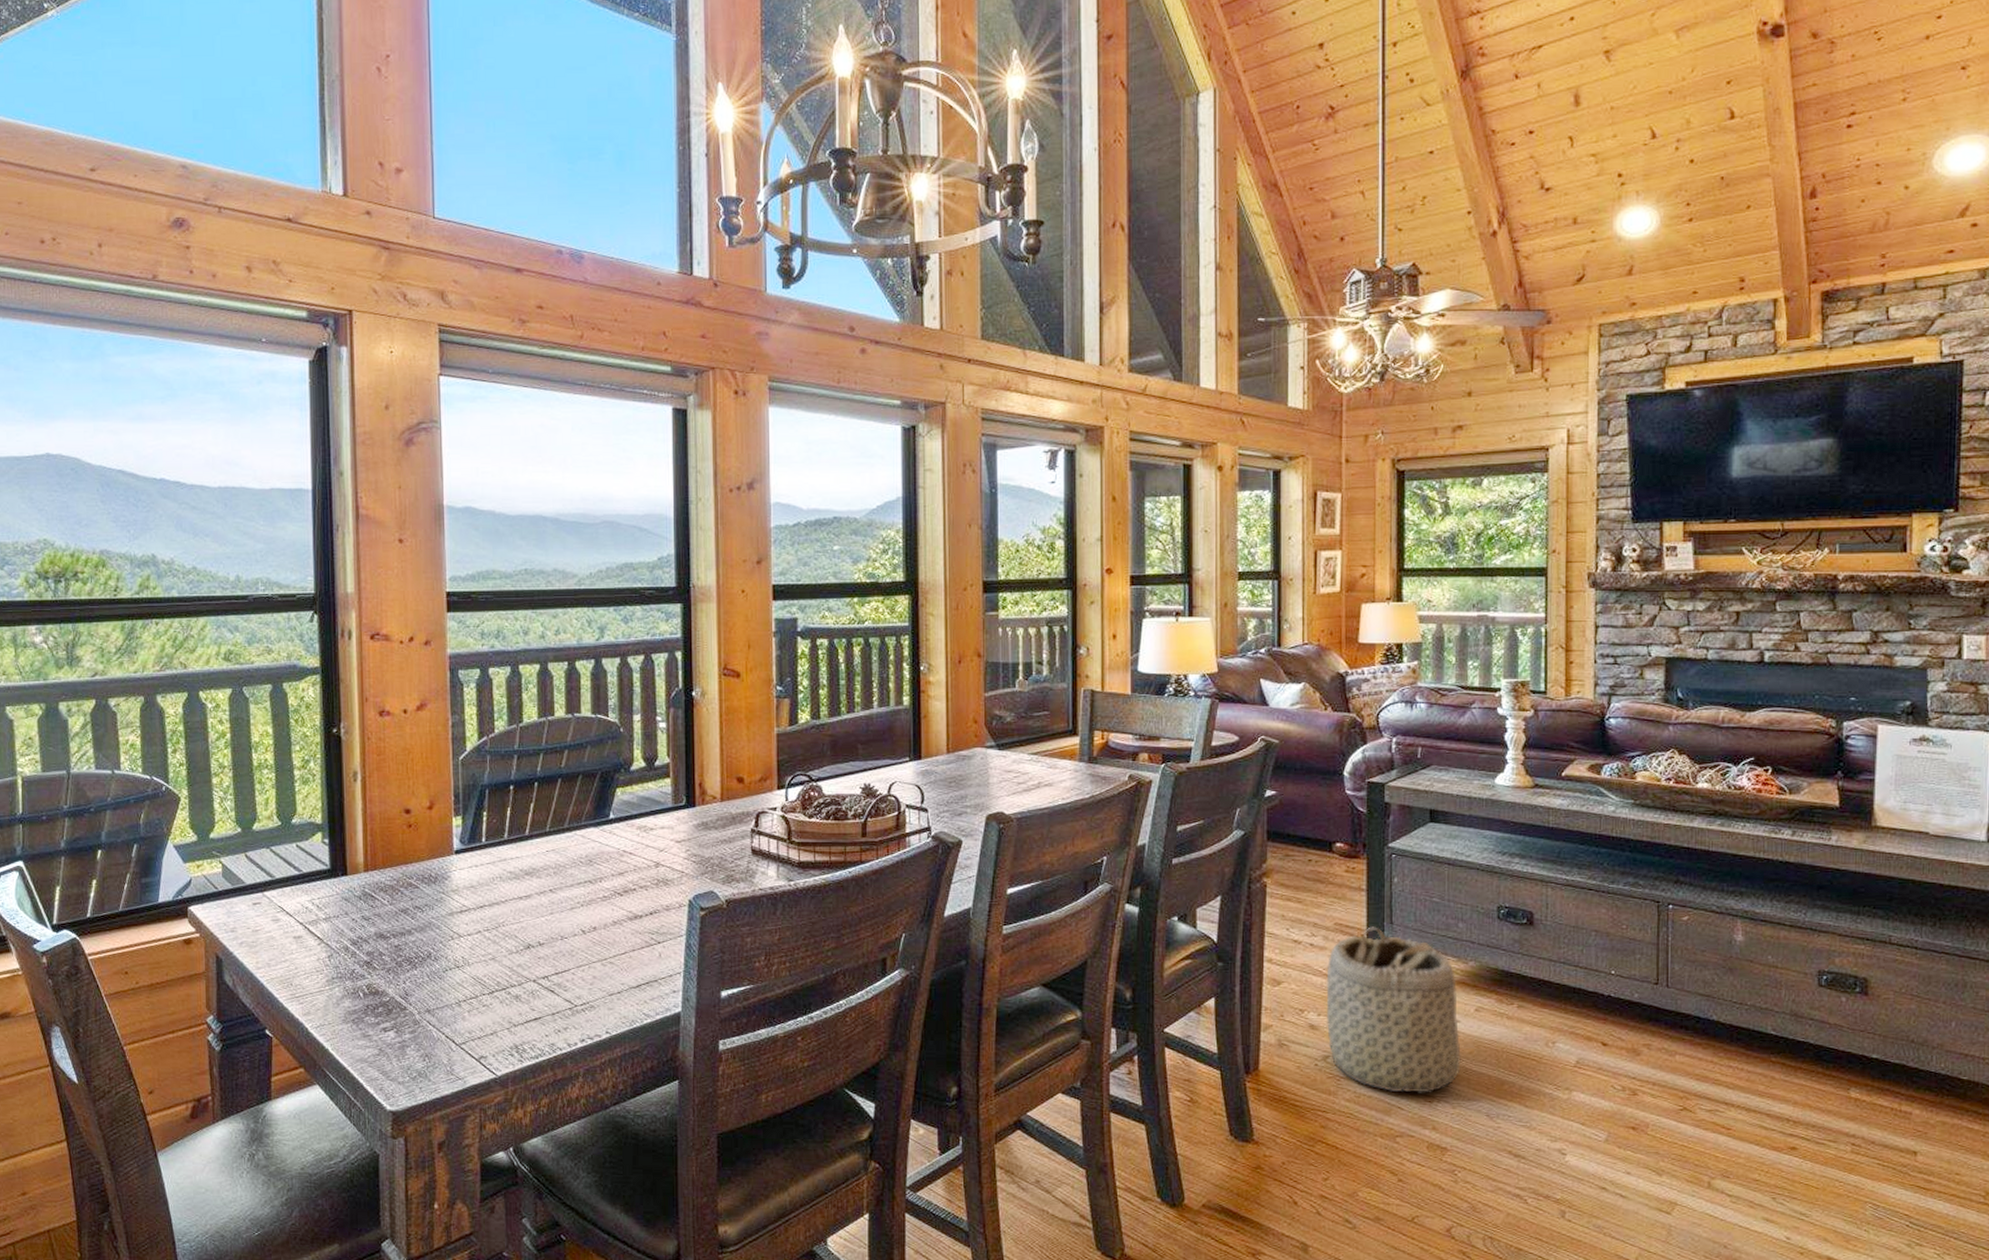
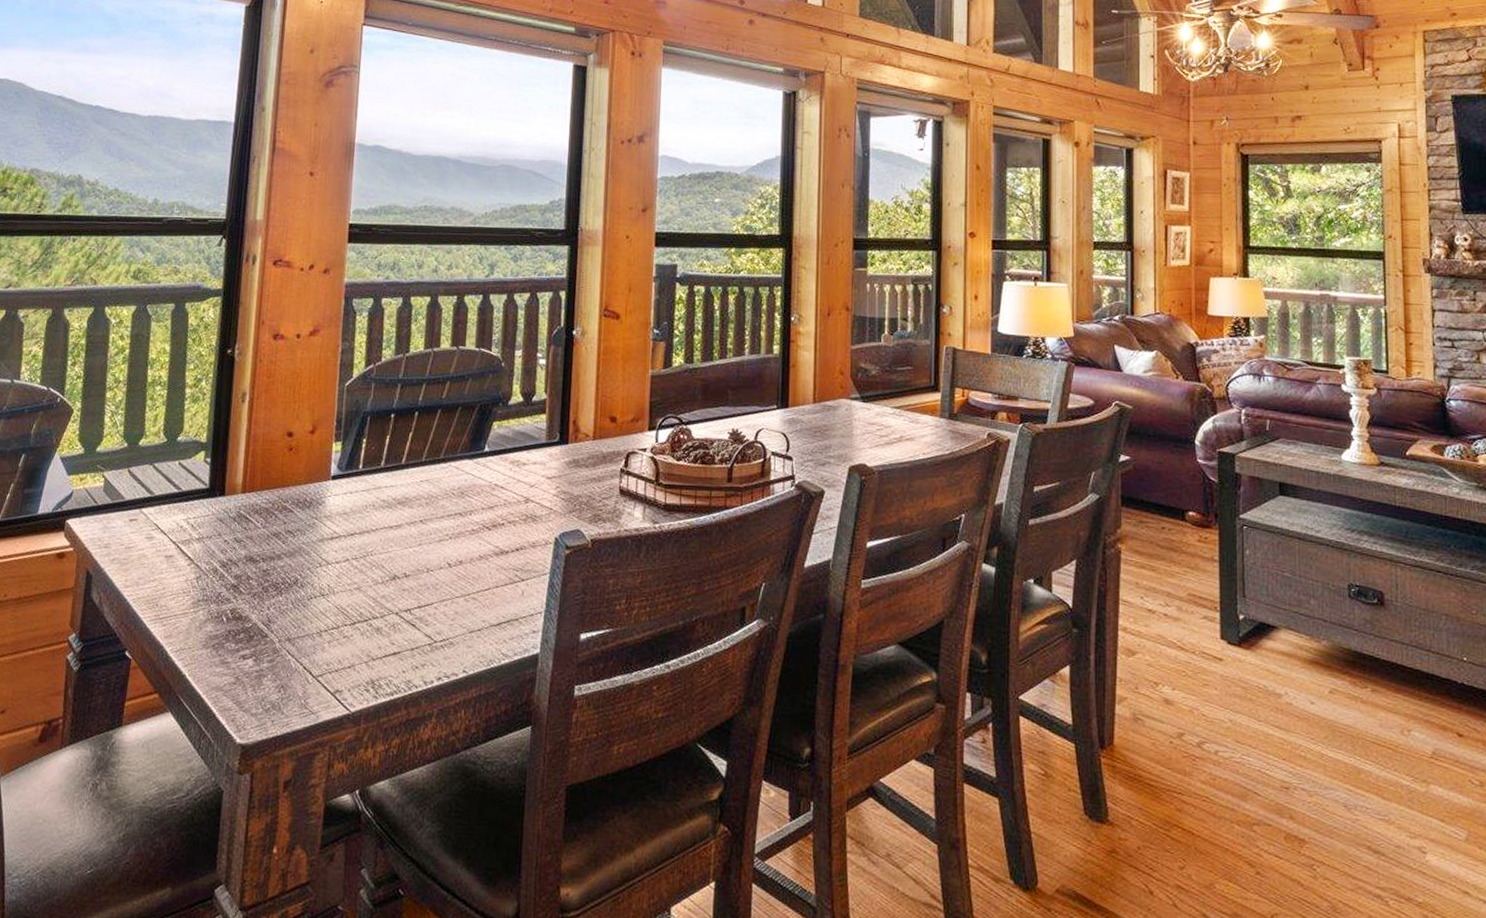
basket: present [1326,926,1461,1093] -> none [1180,599,1317,779]

